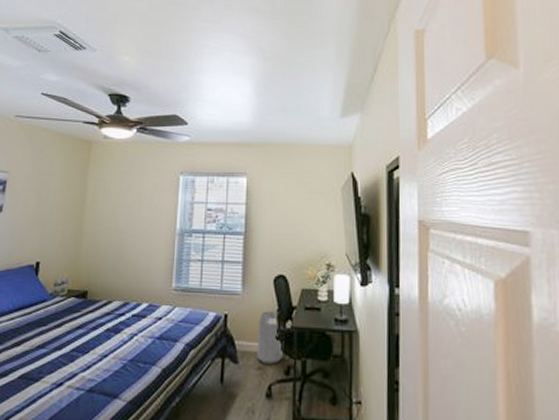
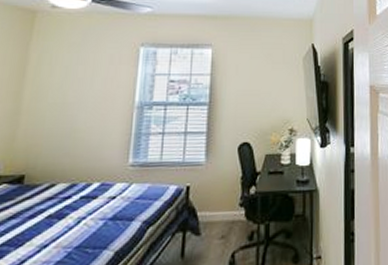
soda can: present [257,311,282,364] -> none [220,178,246,232]

